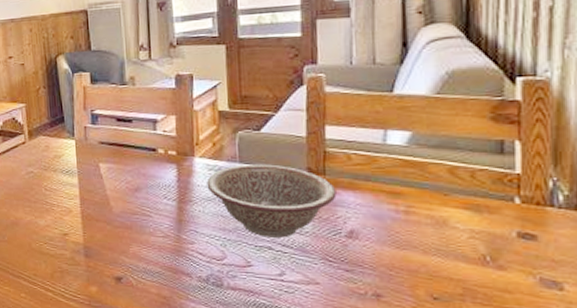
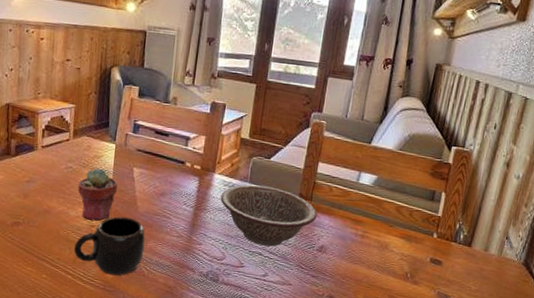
potted succulent: none [42,169,85,228] -> present [78,168,118,221]
mug: none [50,220,128,289] -> present [74,216,146,276]

